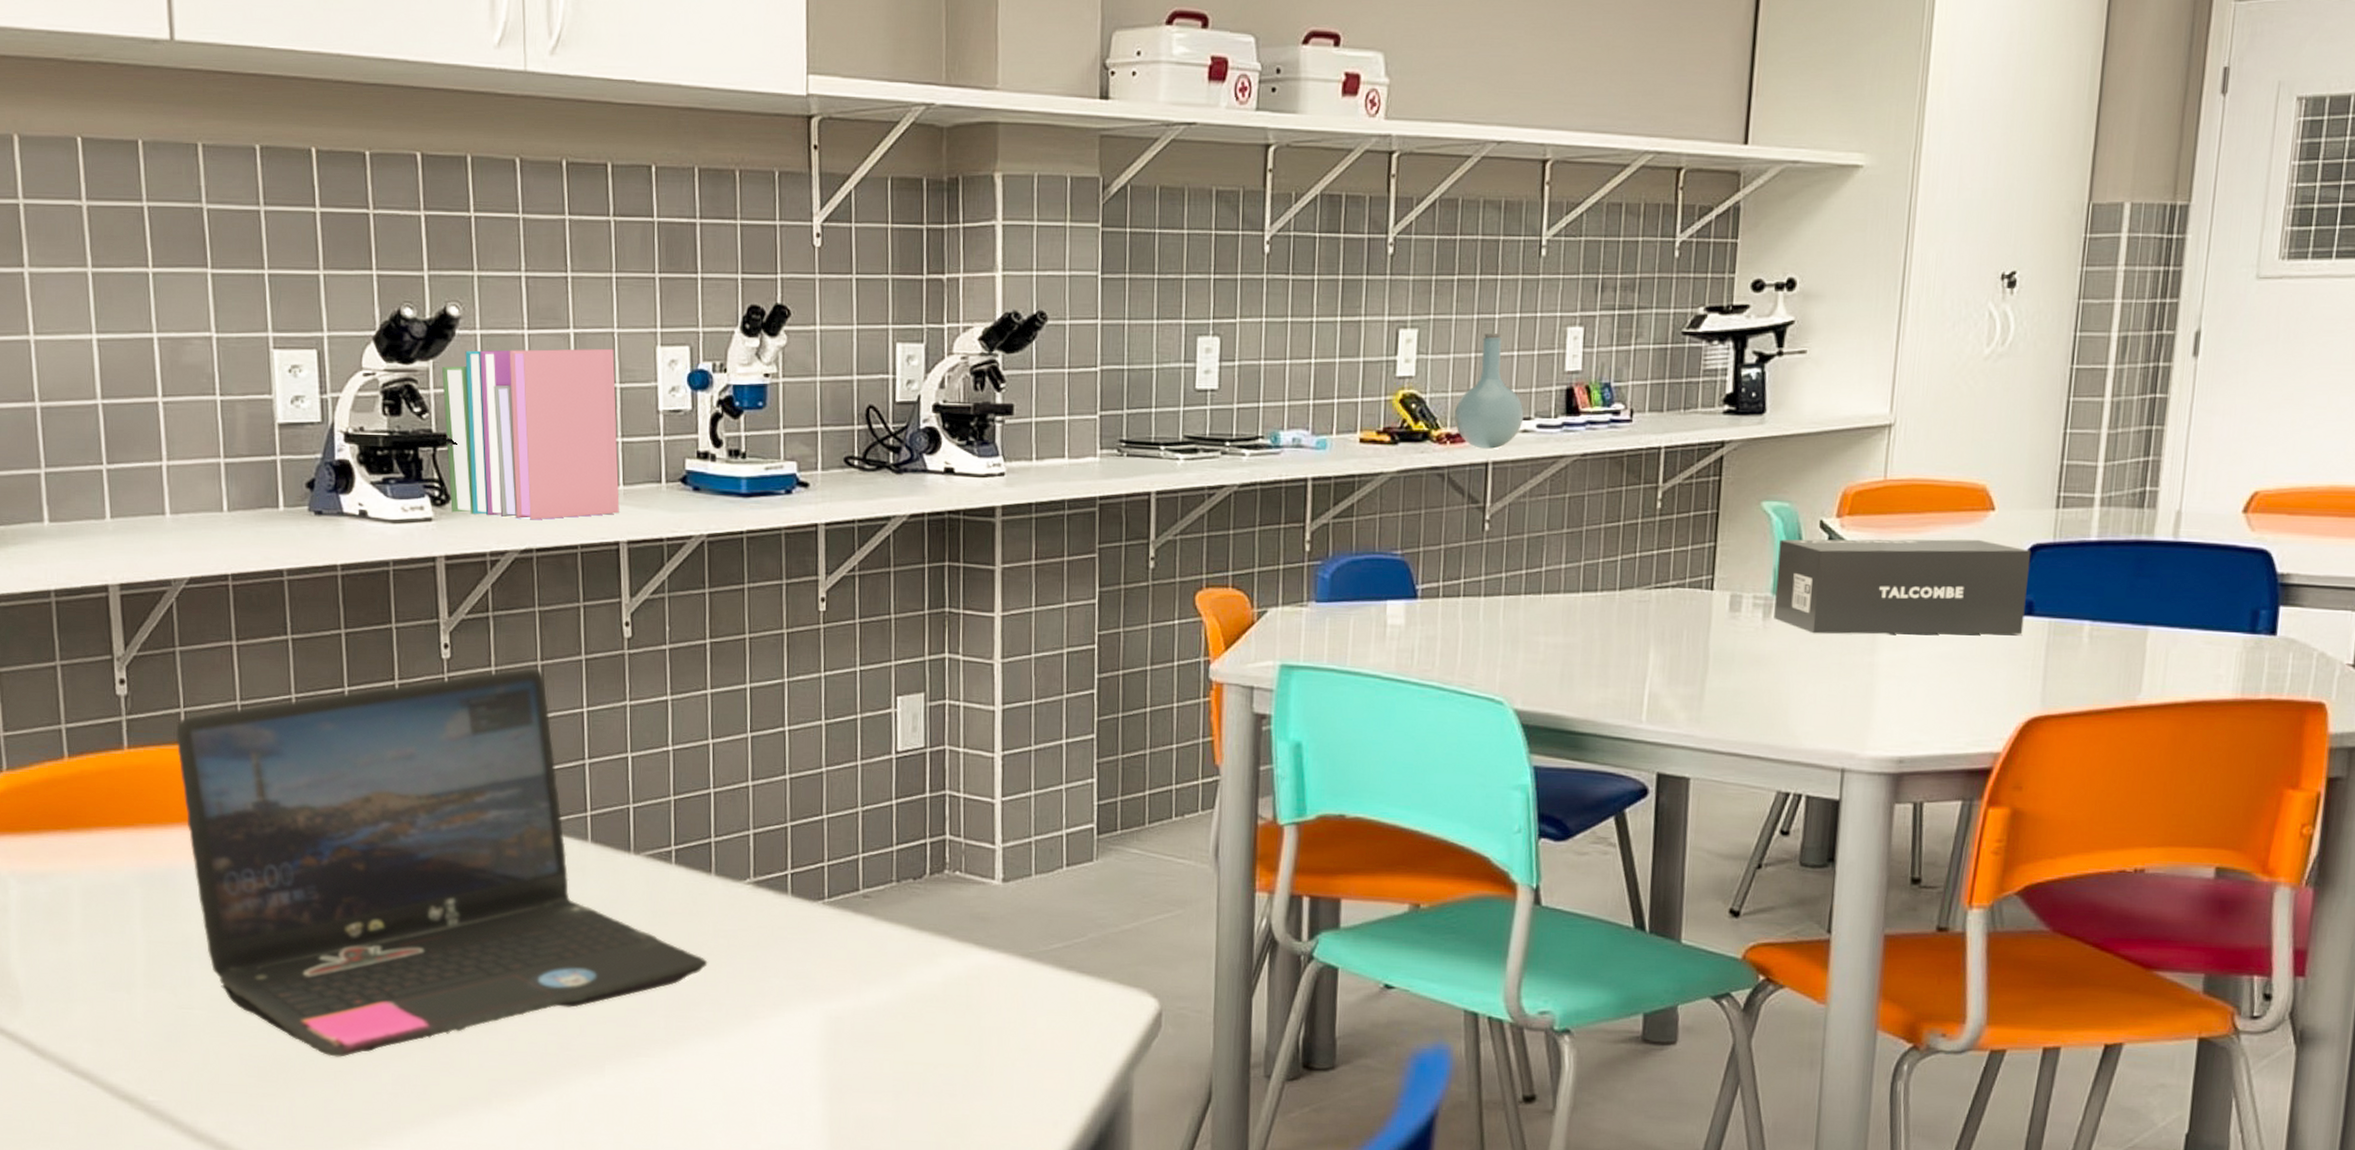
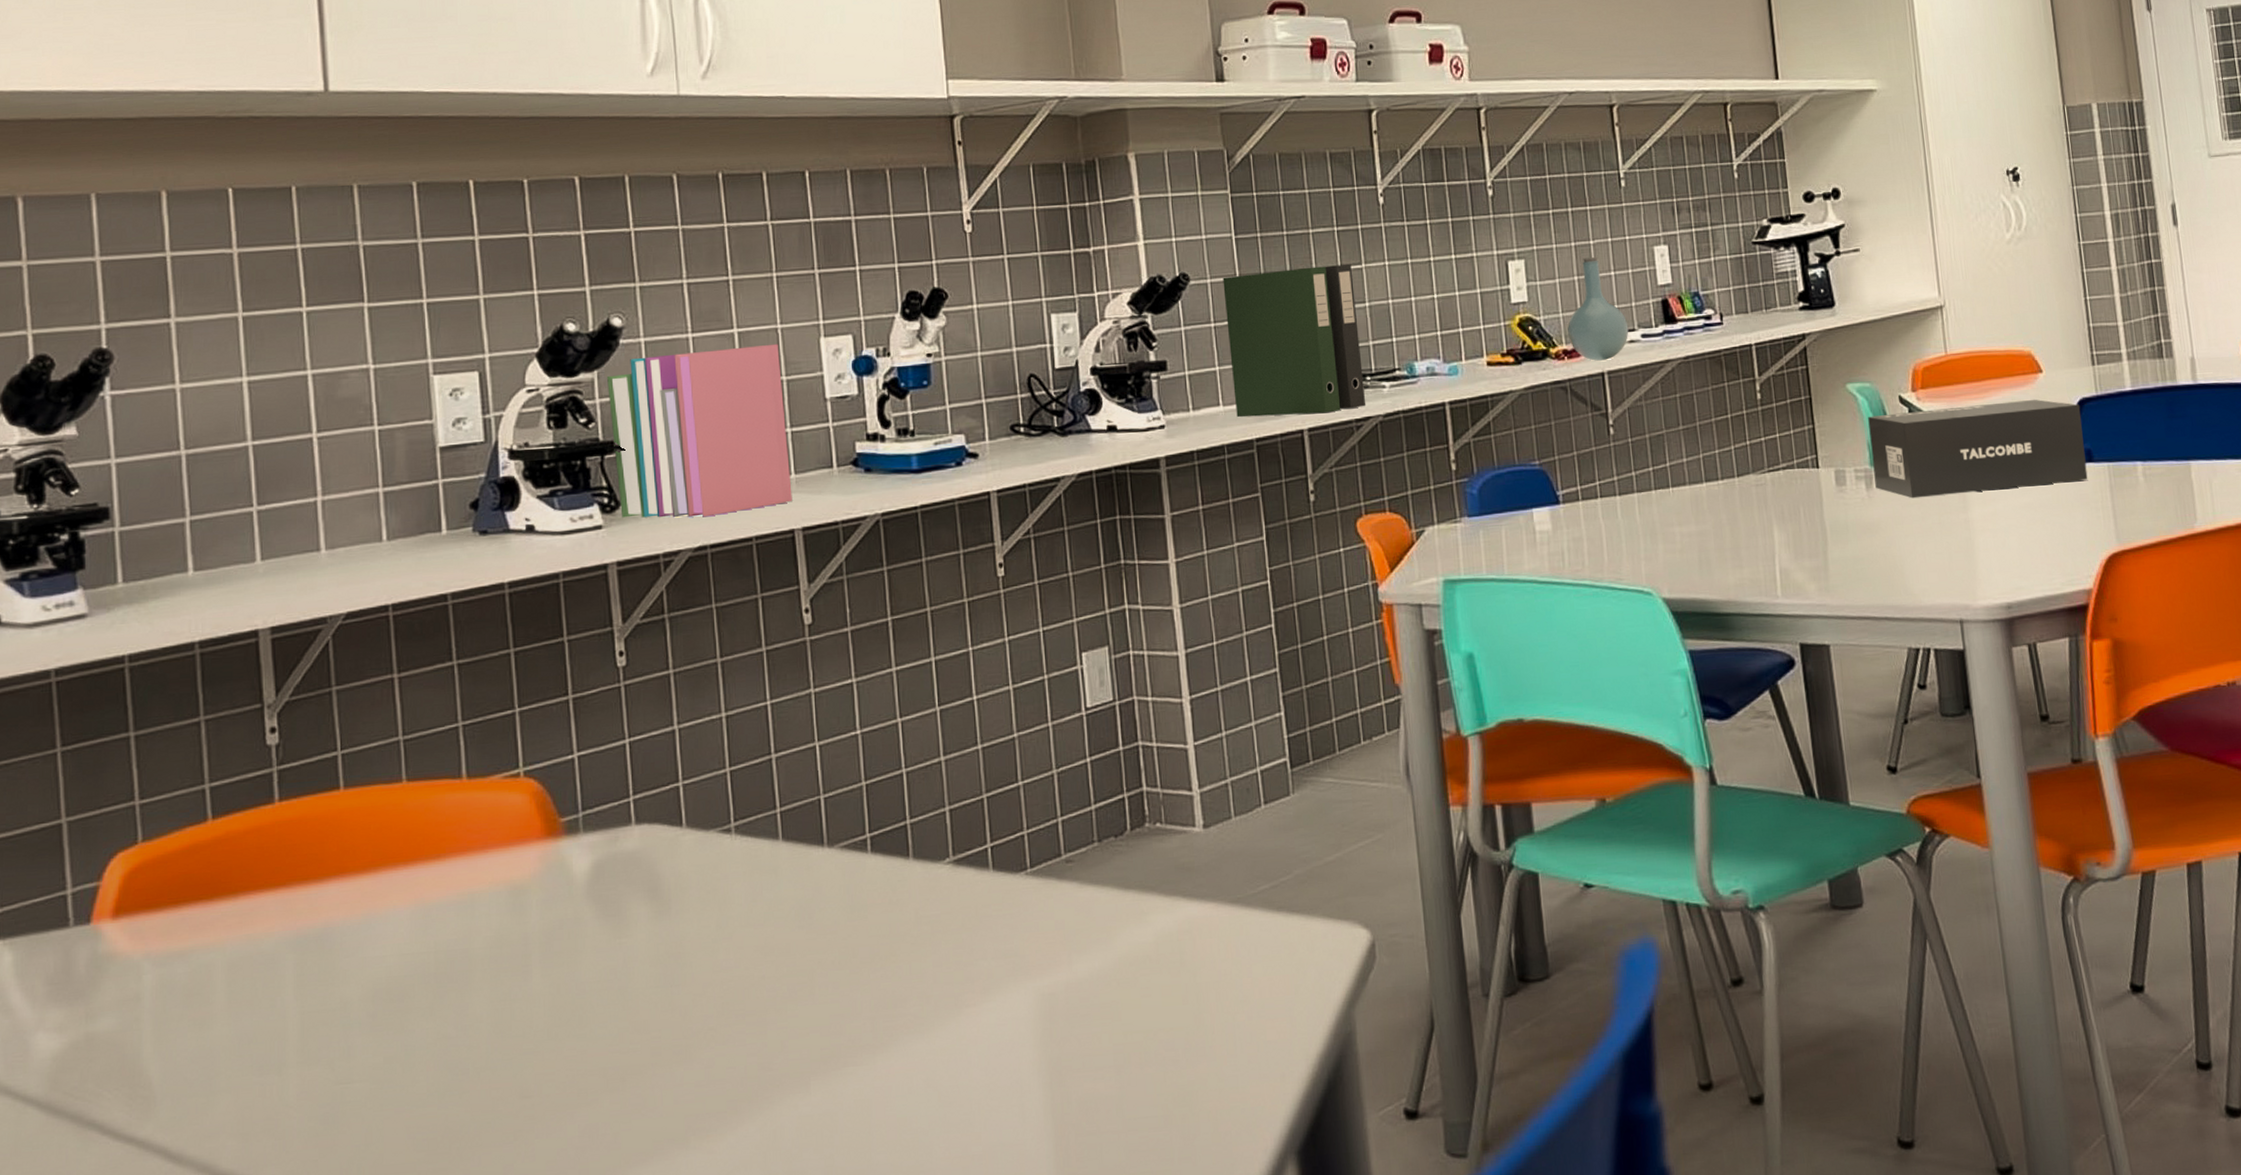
laptop: present [176,668,708,1057] -> none [332,666,912,1116]
binder: none [1081,316,1225,477] -> present [1222,264,1367,418]

